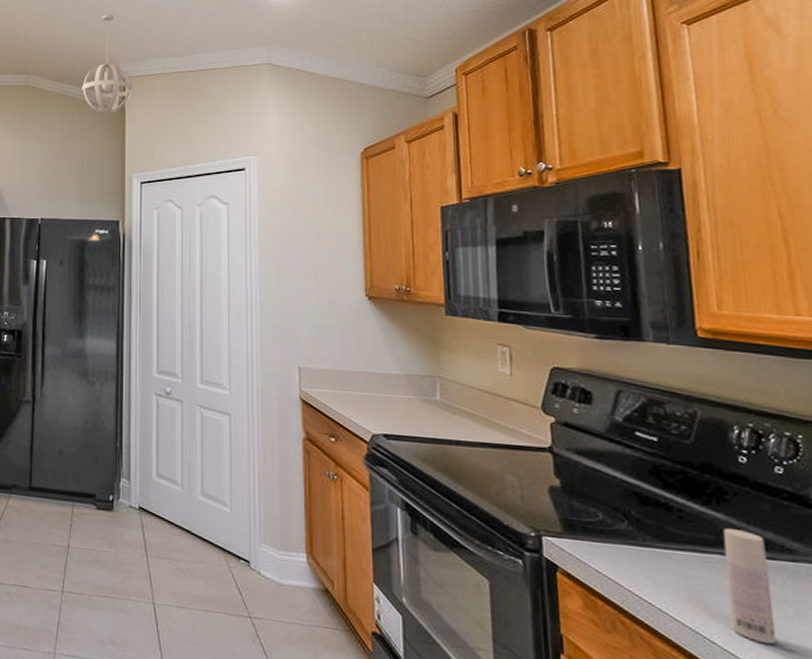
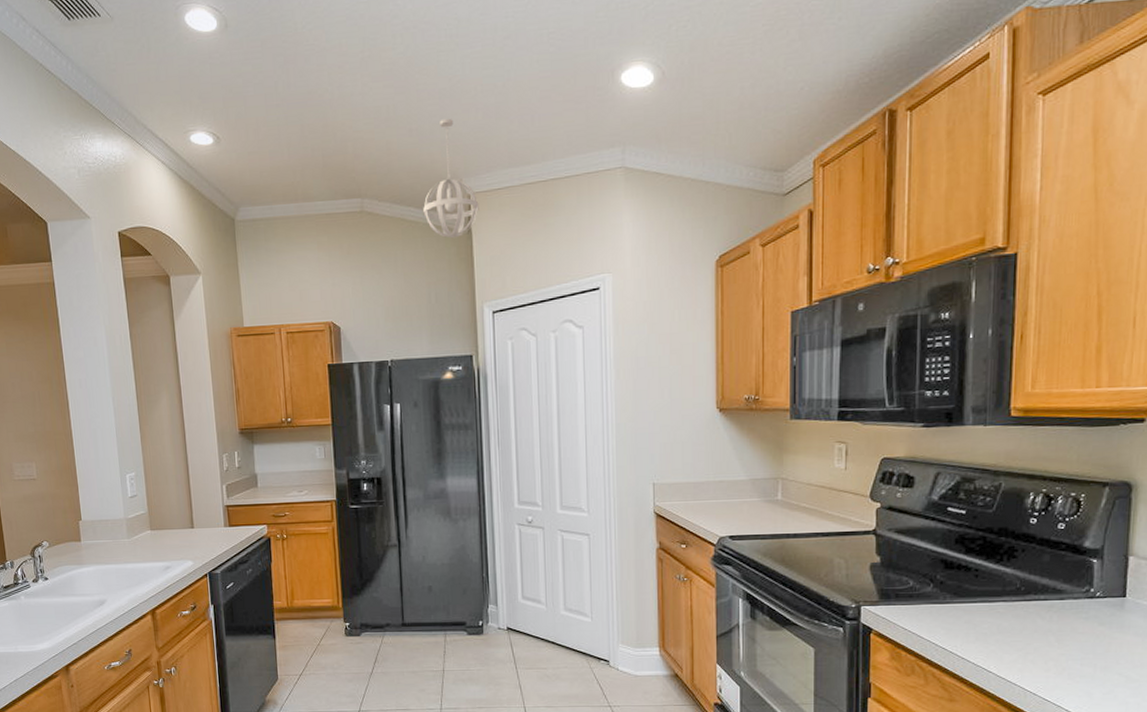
bottle: present [723,528,777,645] -> none [1005,580,1041,667]

